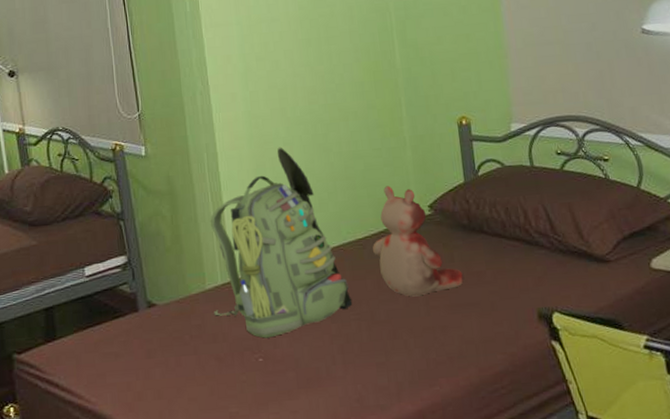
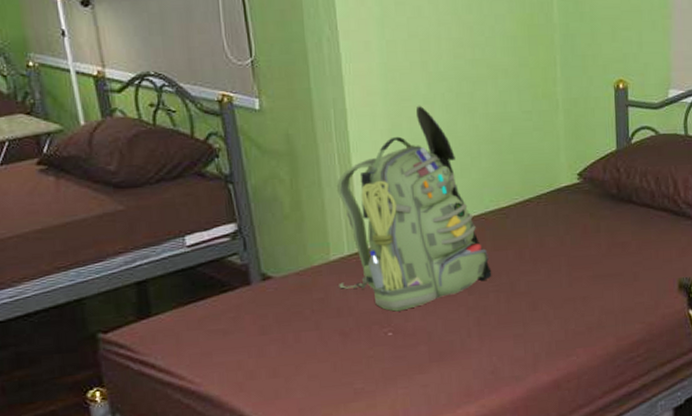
teddy bear: present [373,186,465,297] -> none [516,151,609,268]

